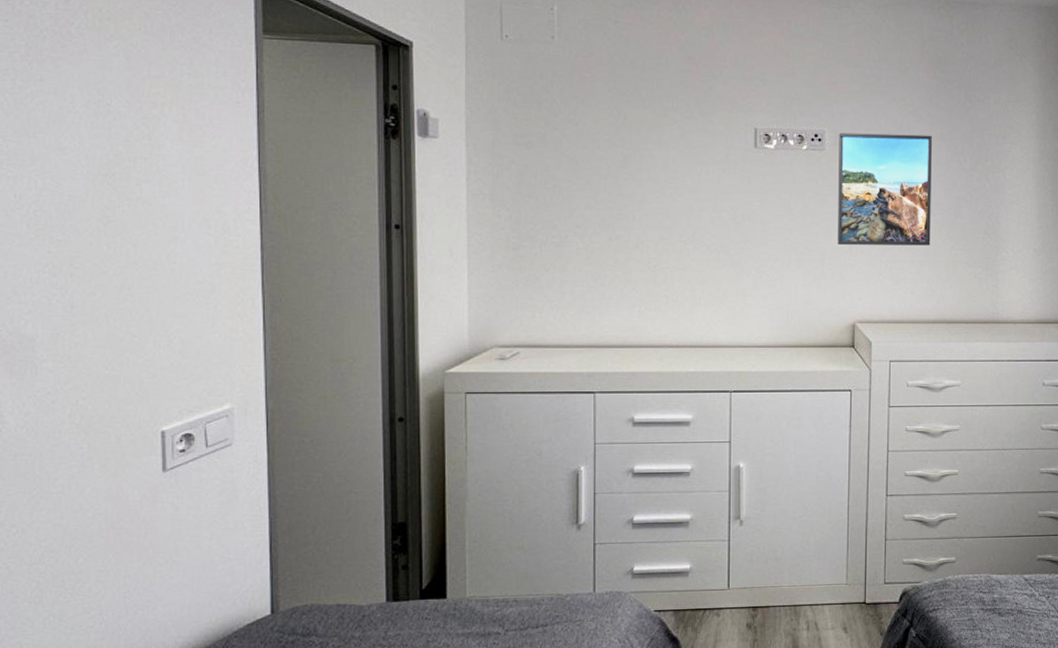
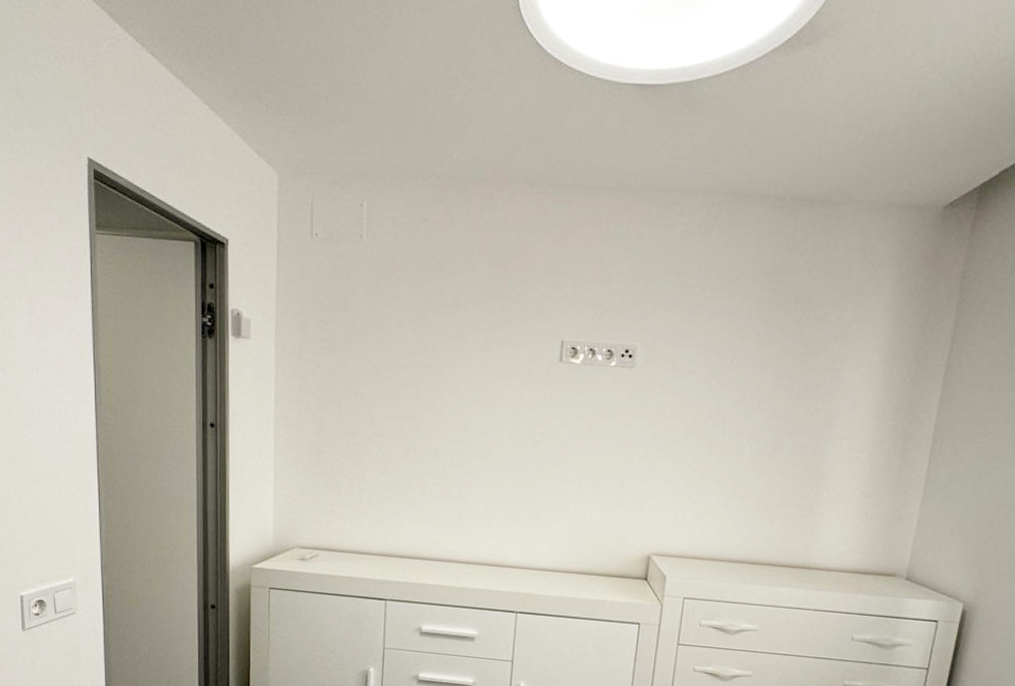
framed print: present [838,133,932,246] -> none [640,349,757,479]

